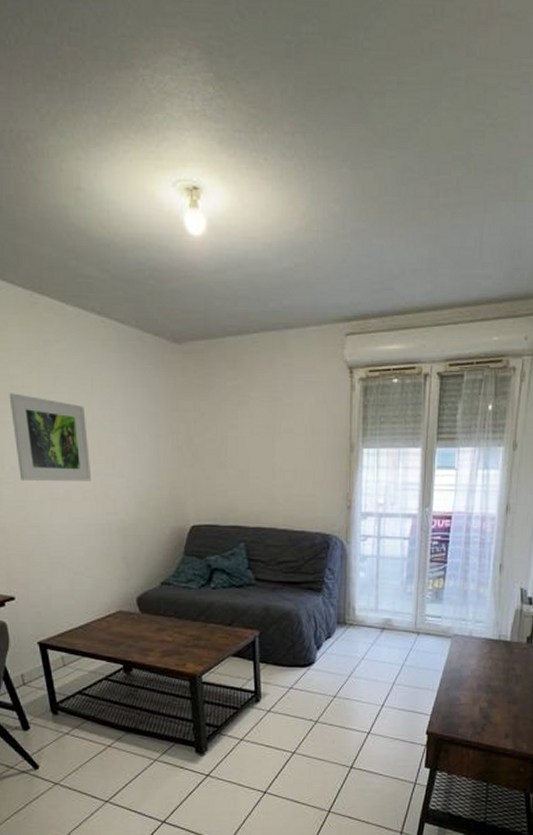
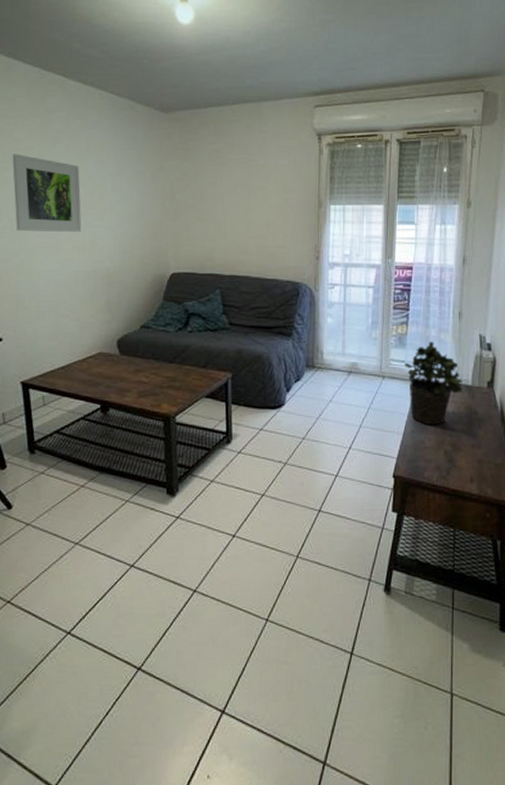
potted plant: none [440,595,501,682] -> present [404,341,463,425]

